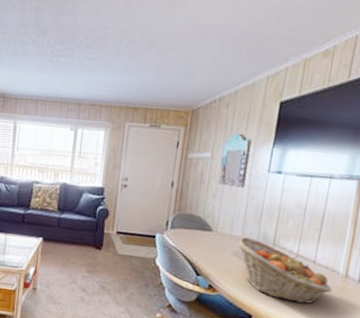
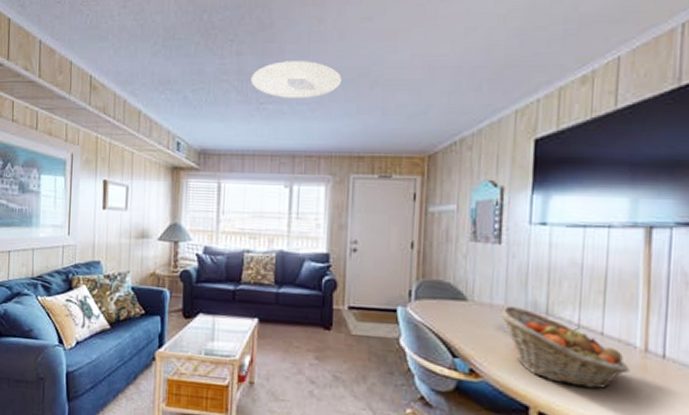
ceiling light: none [47,19,126,54] -> present [251,61,342,98]

